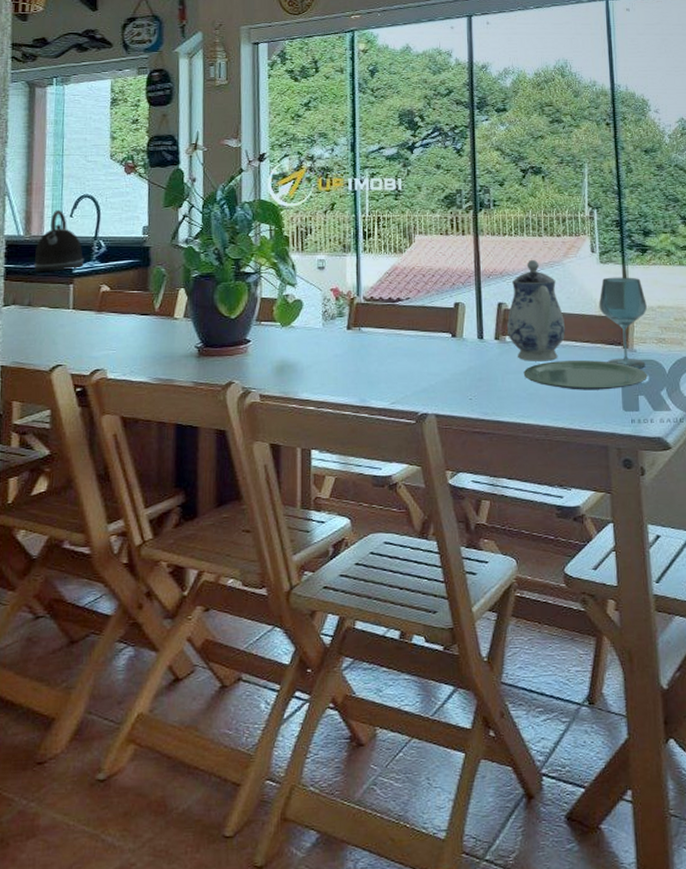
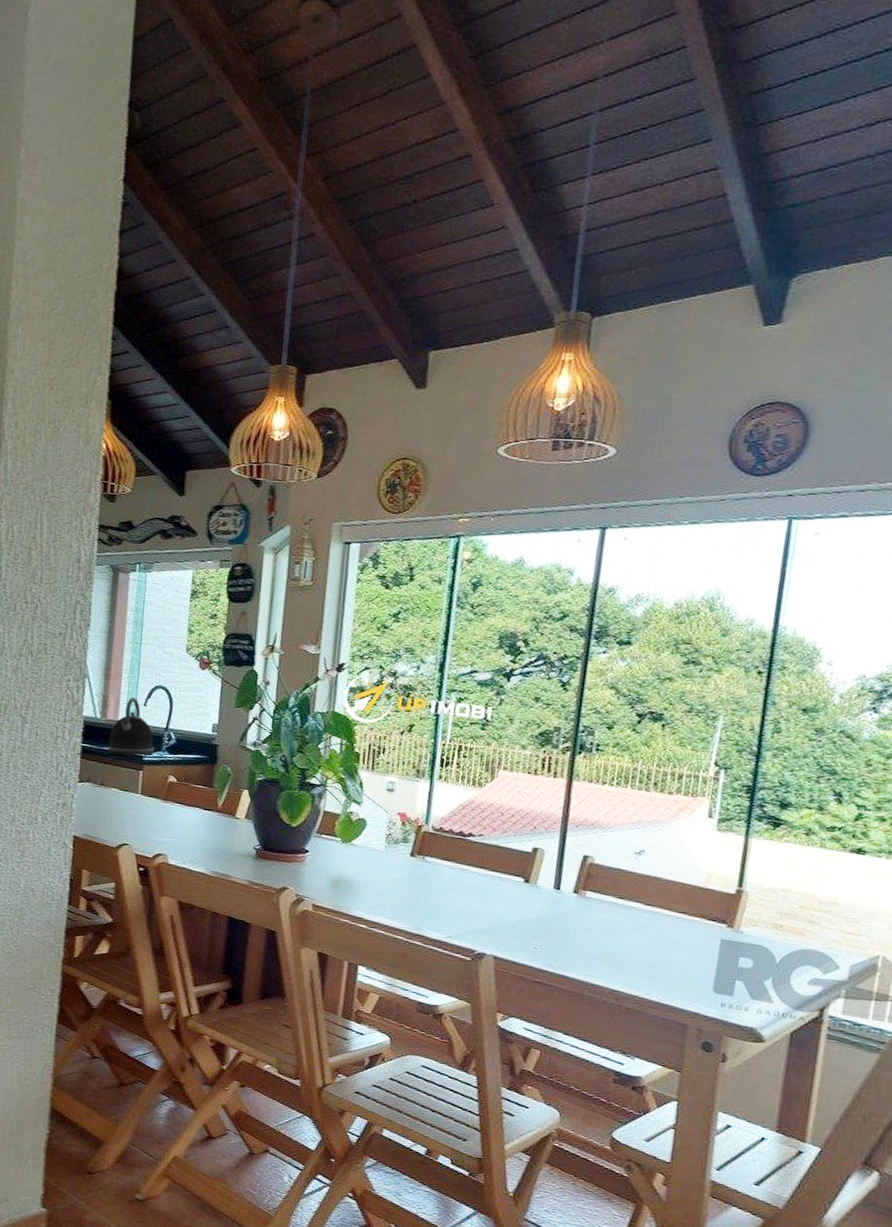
teapot: present [507,260,566,361] -> none [589,815,661,926]
plate: present [523,359,648,390] -> none [600,925,752,969]
wine glass: present [599,277,647,369] -> none [704,847,768,952]

